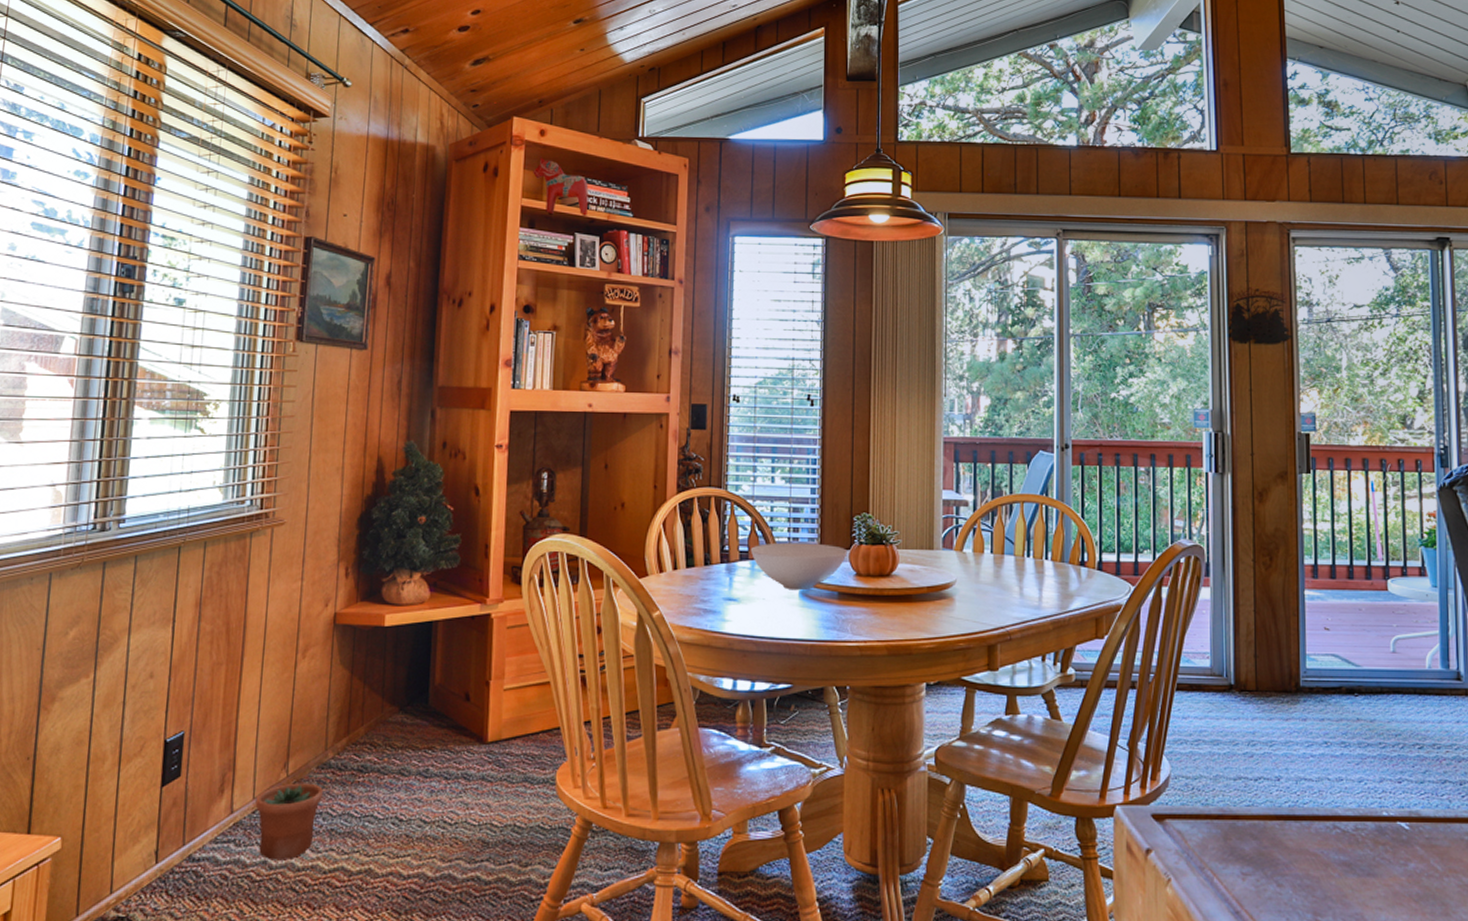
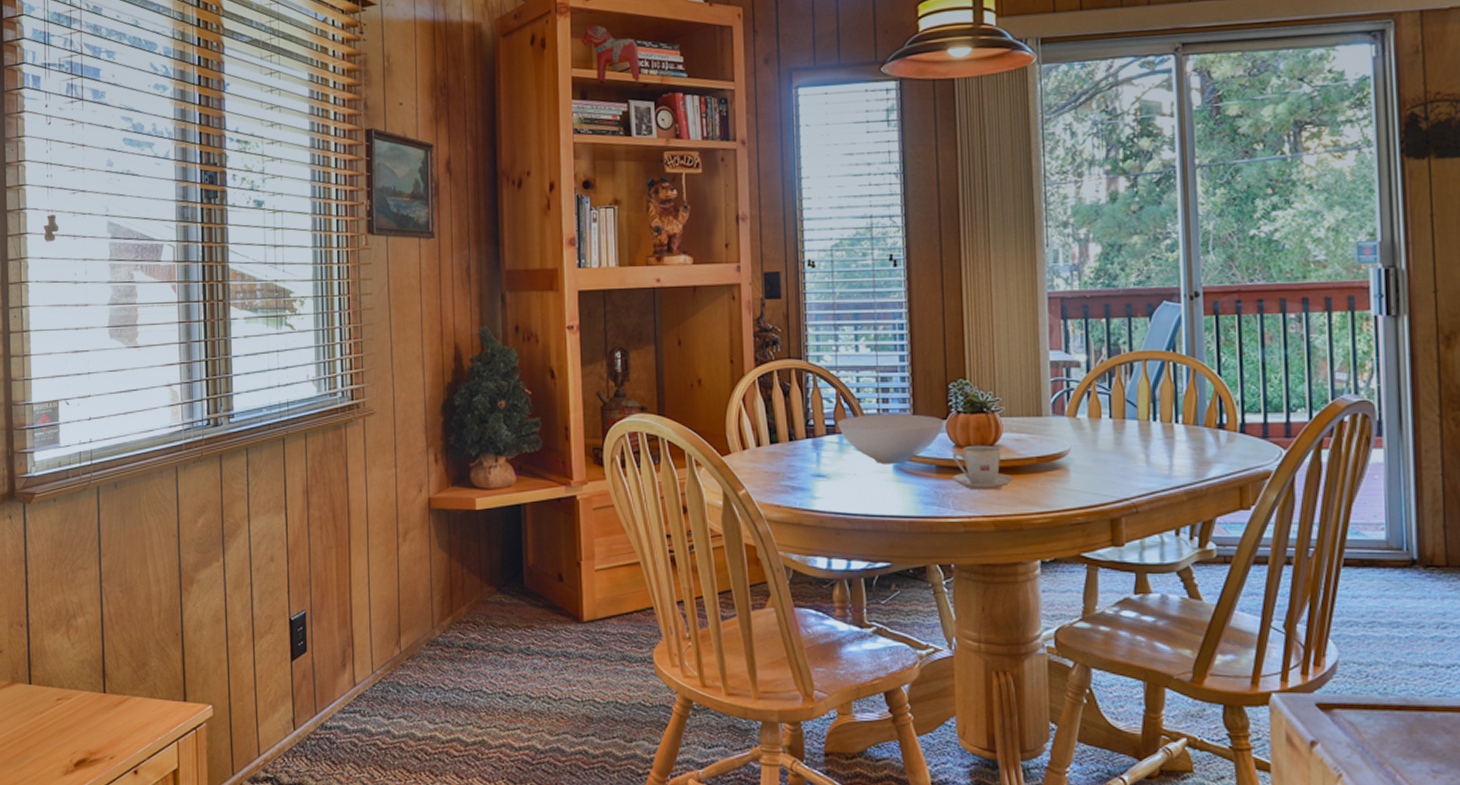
planter: present [255,783,323,861] -> none [374,659,434,731]
teacup: none [852,574,907,617] -> present [951,445,1015,490]

